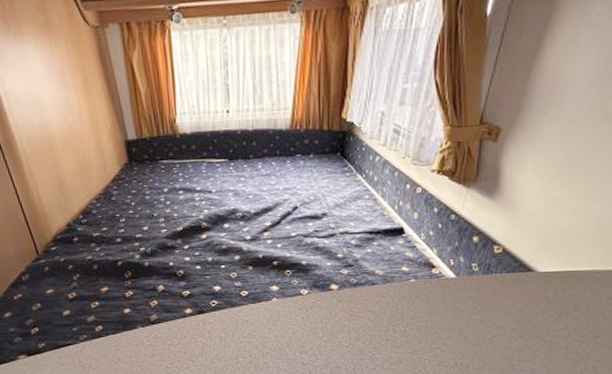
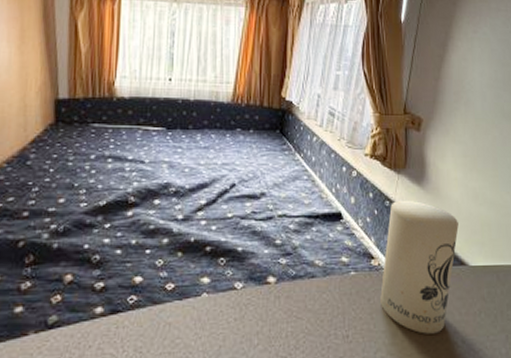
candle: none [439,212,531,330] -> present [380,200,459,334]

